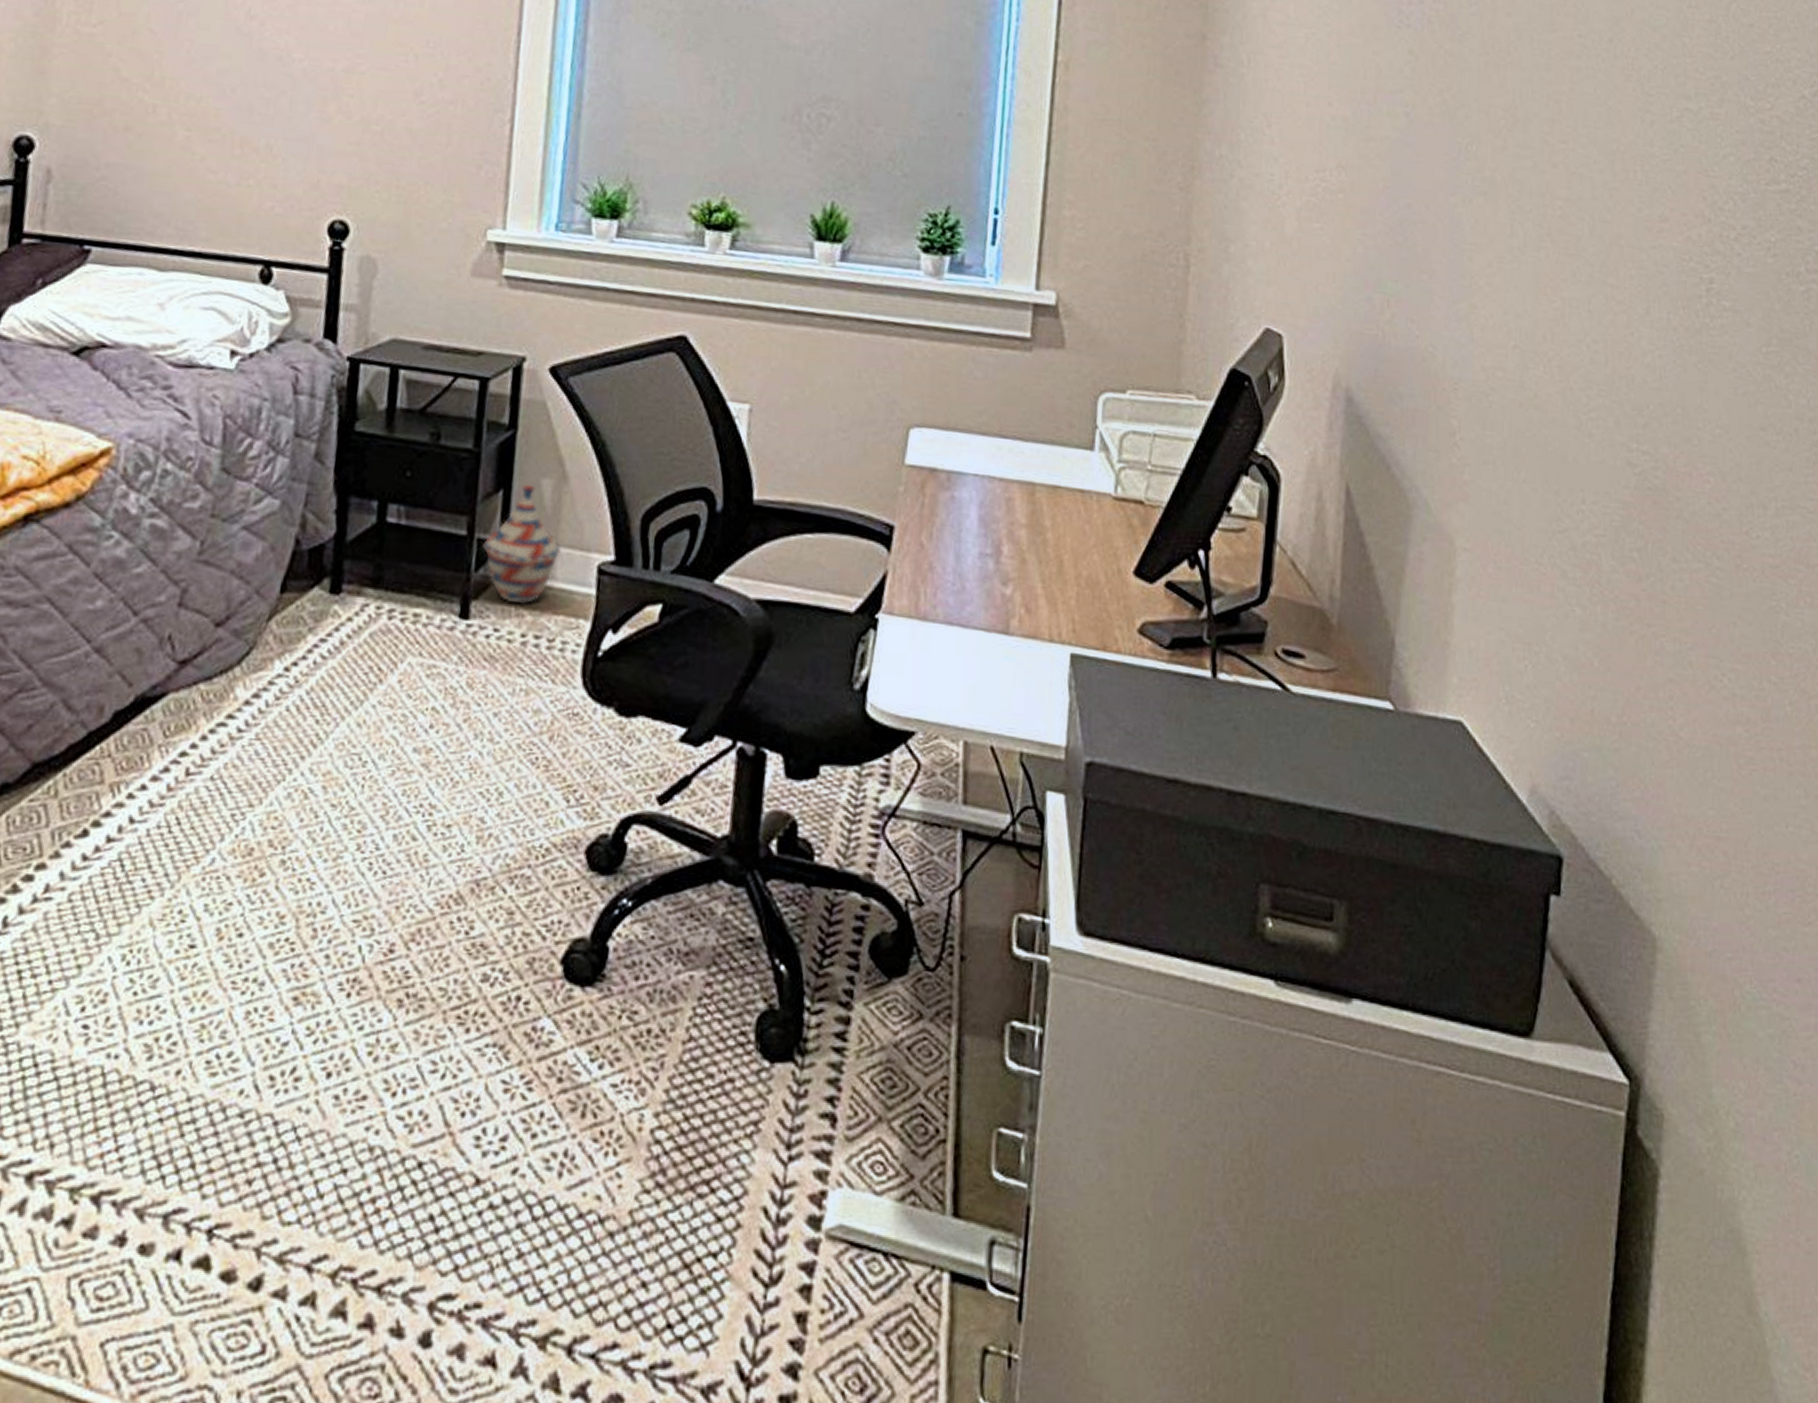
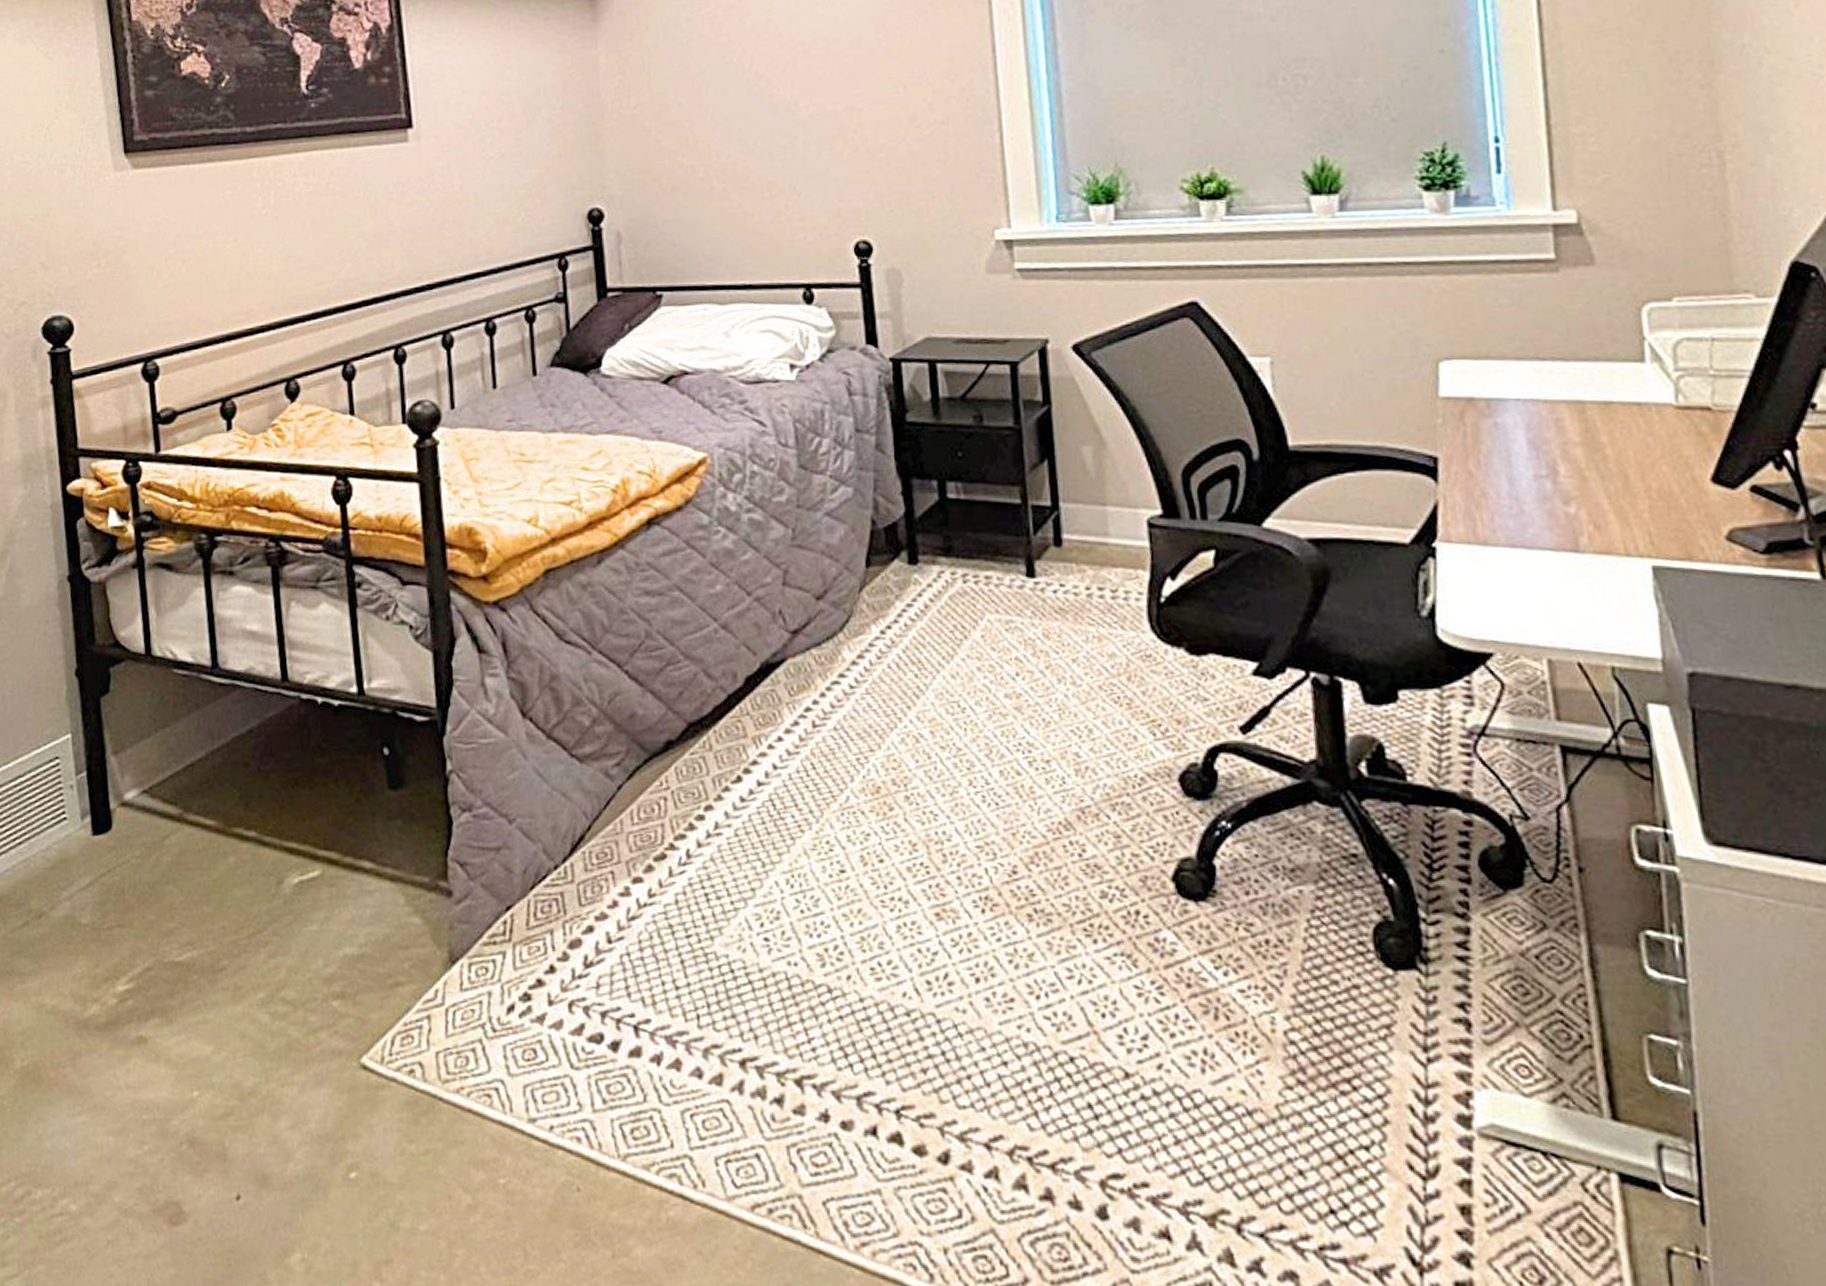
woven basket: present [482,485,562,604] -> none [1037,454,1111,561]

